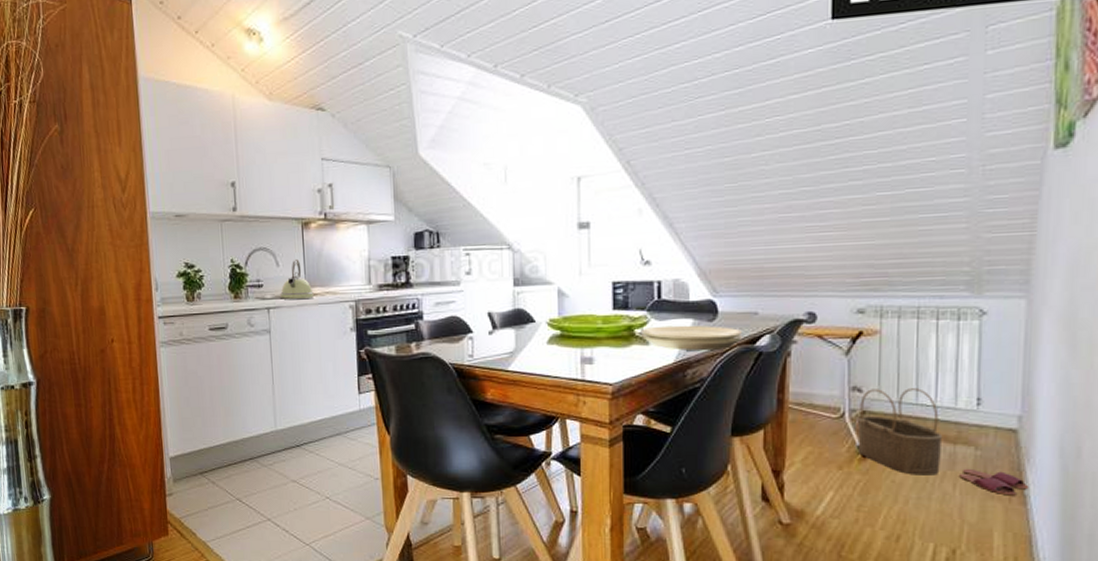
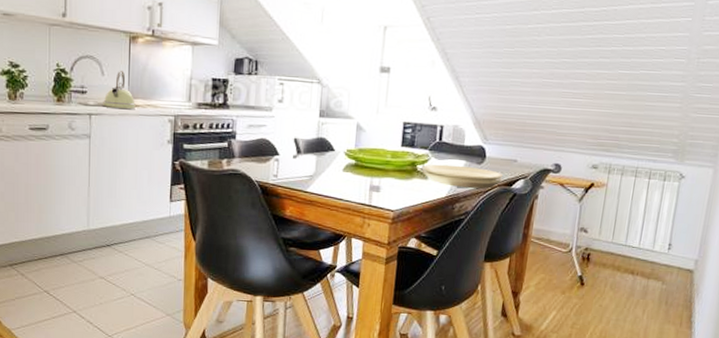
wicker basket: present [857,388,943,476] -> none [578,230,641,303]
slippers: present [959,468,1029,496] -> none [648,298,695,322]

